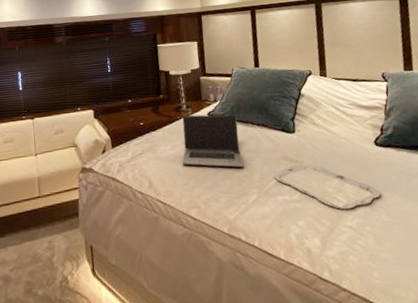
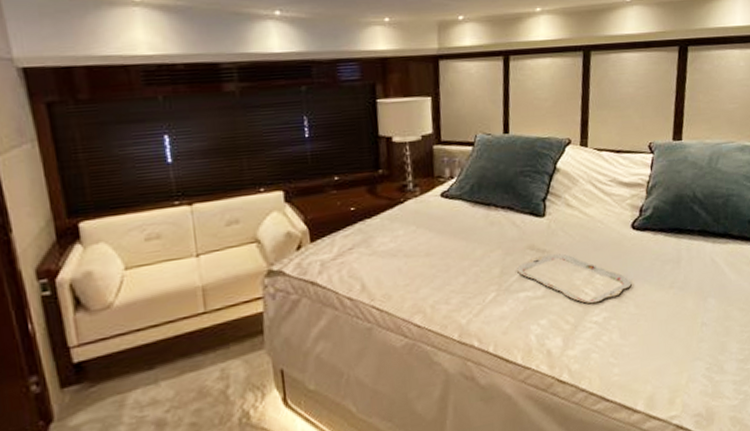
laptop computer: present [182,114,244,168] -> none [405,195,482,262]

